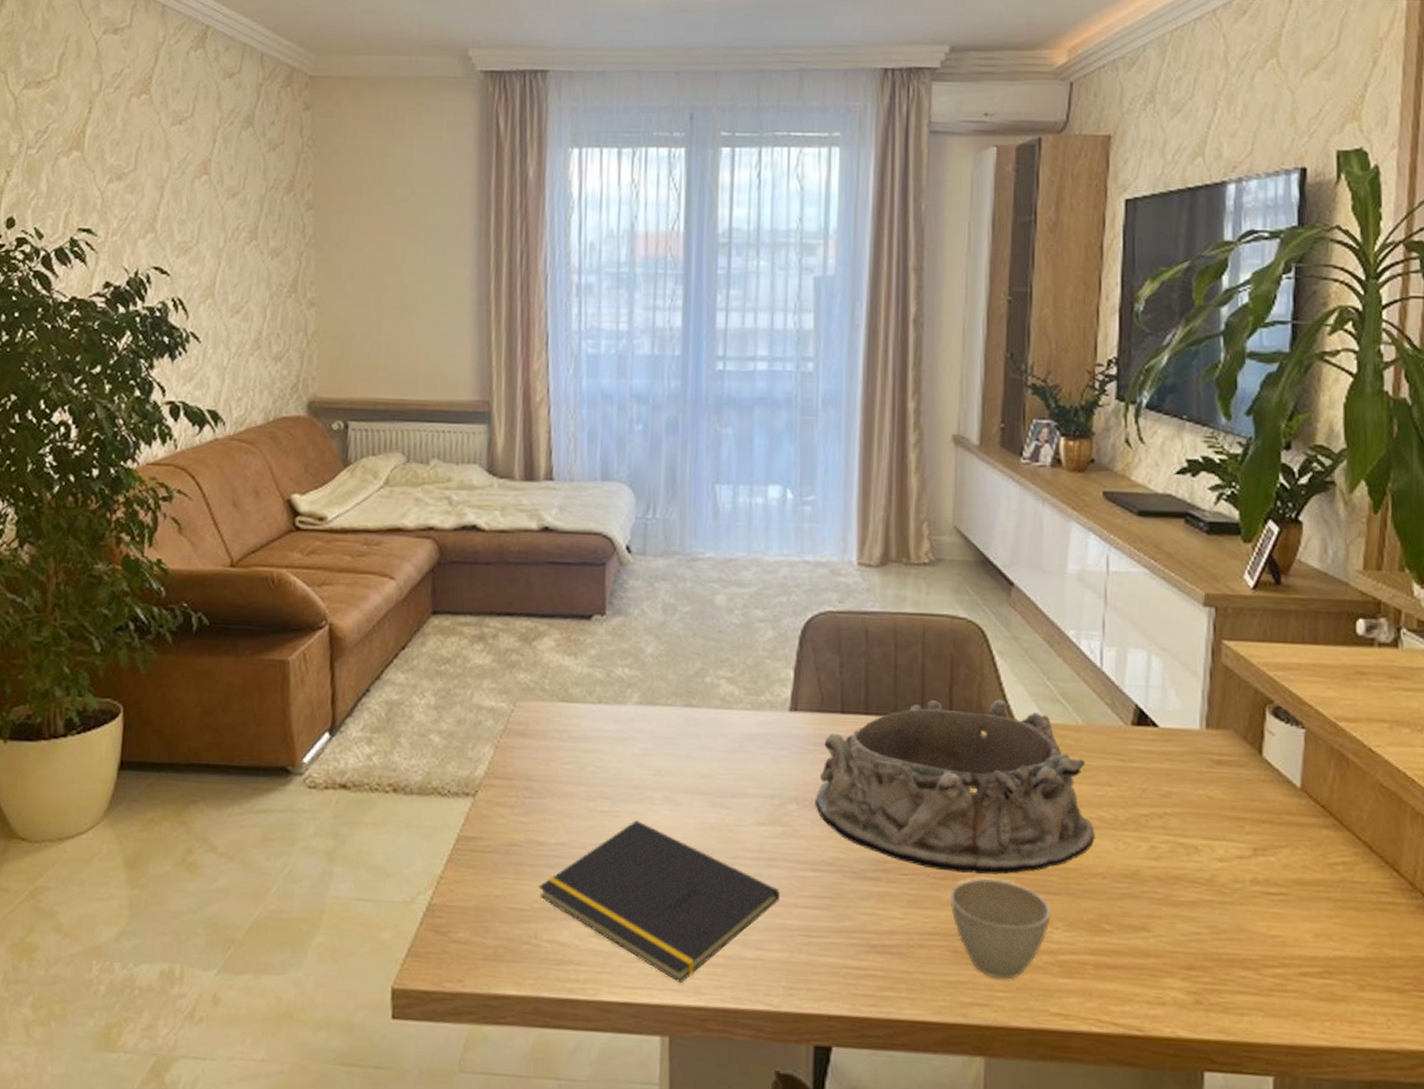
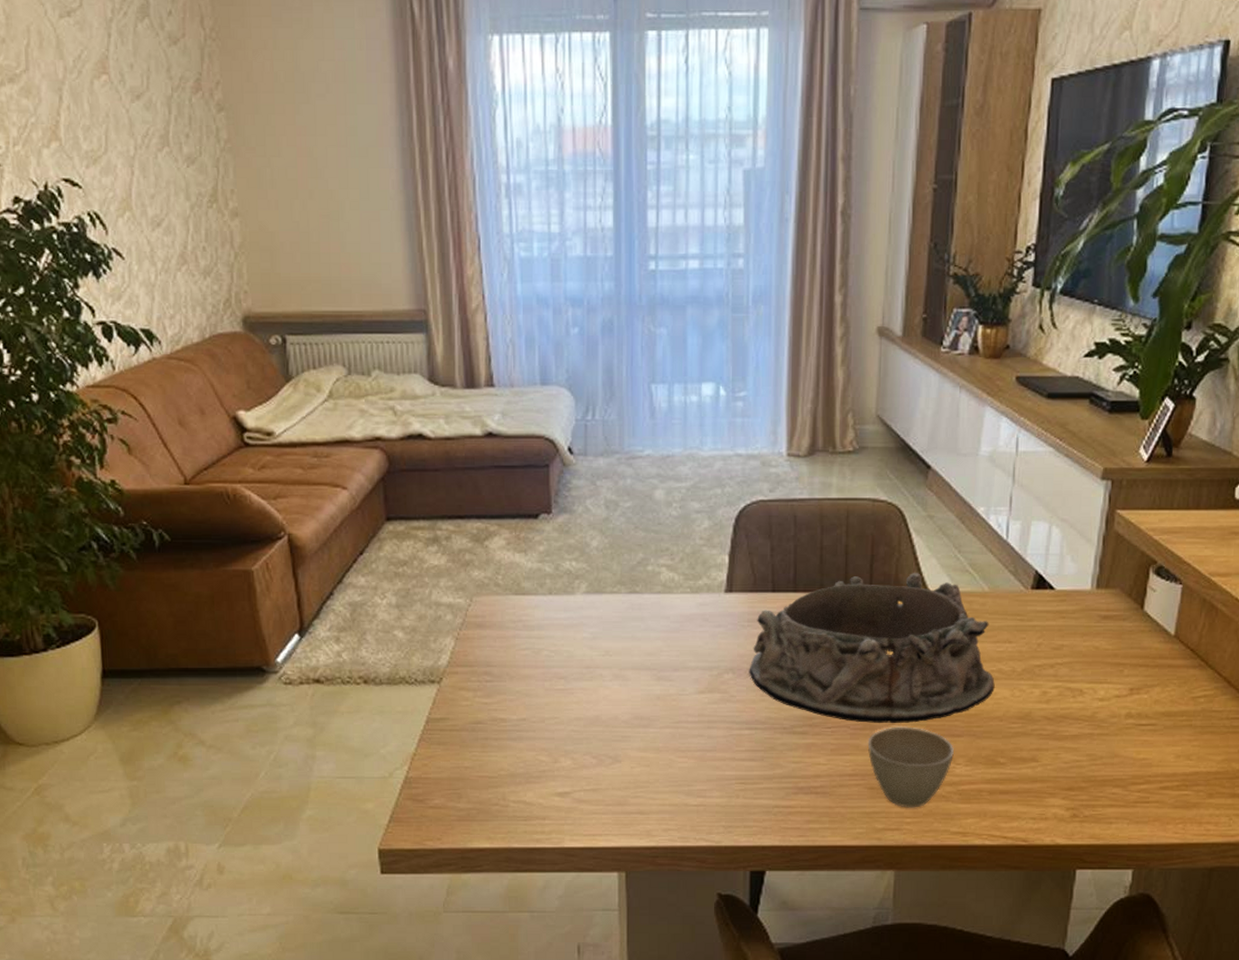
notepad: present [538,820,780,984] -> none [504,696,719,829]

